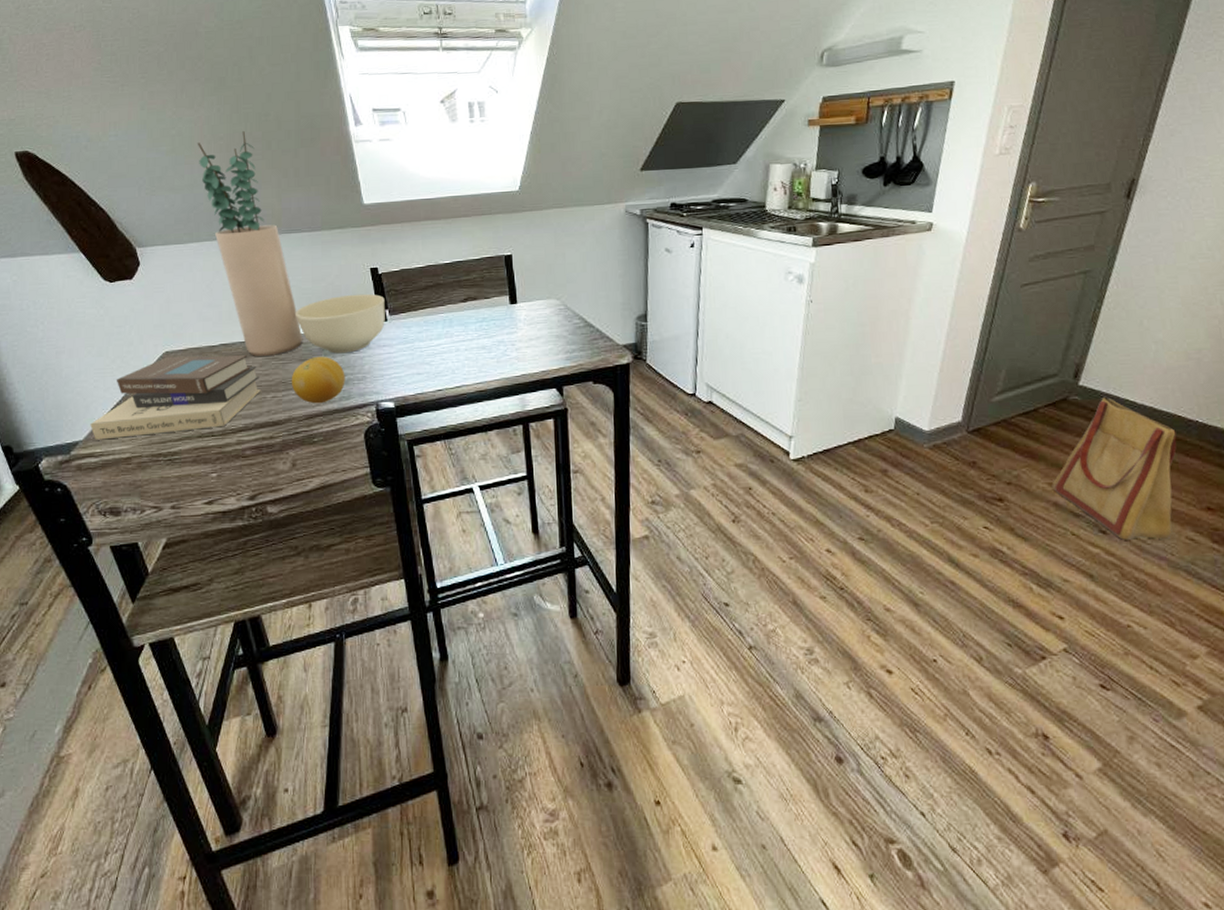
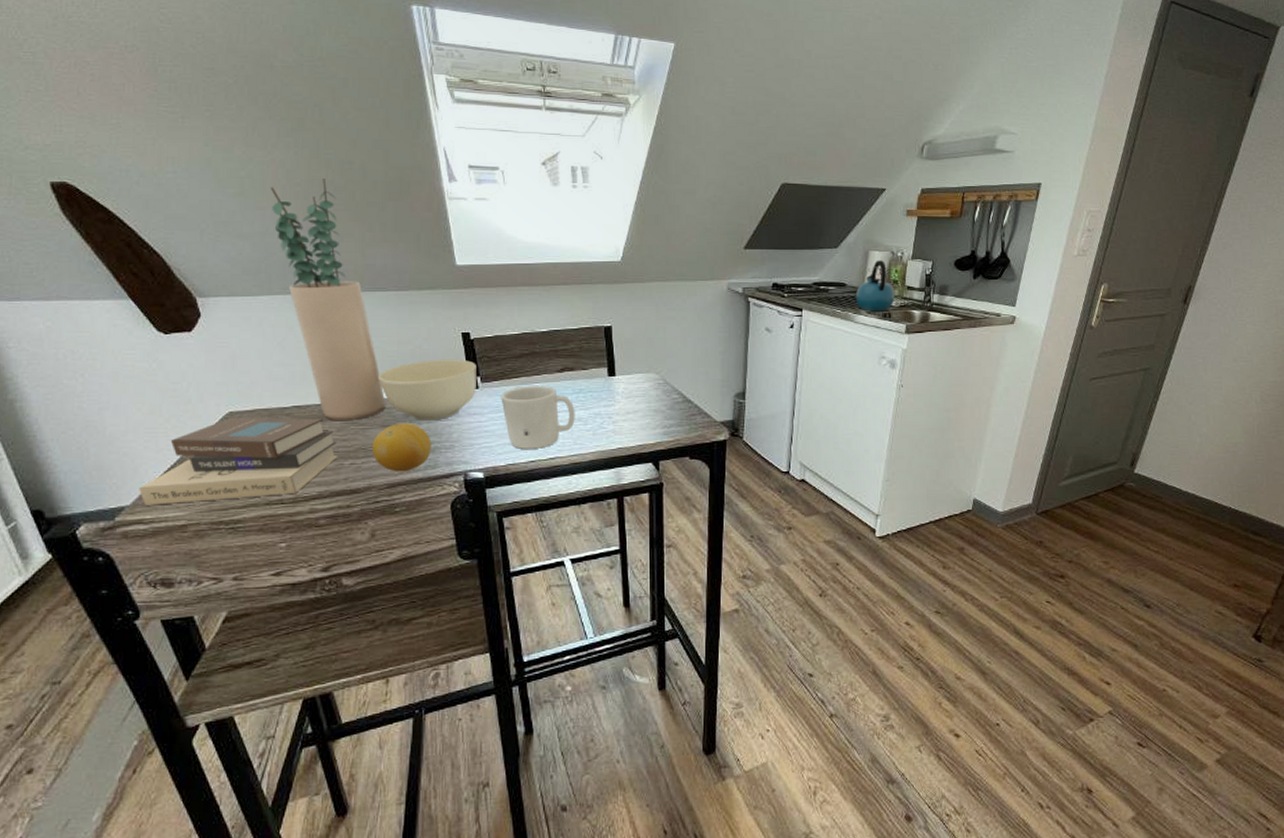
mug: none [408,316,479,378] -> present [501,386,575,449]
kettle: none [757,173,800,226] -> present [855,260,895,312]
shopping bag: present [1052,397,1177,540] -> none [1107,484,1213,614]

